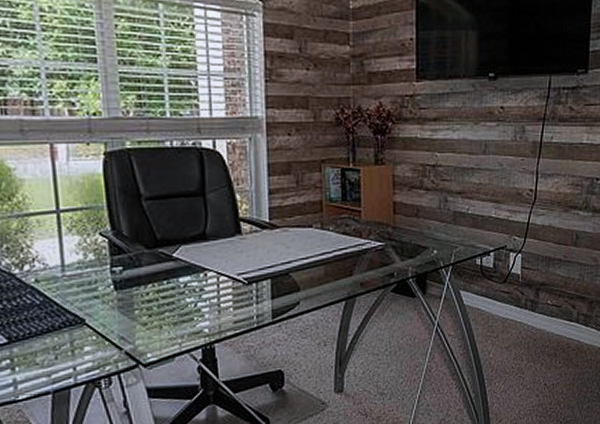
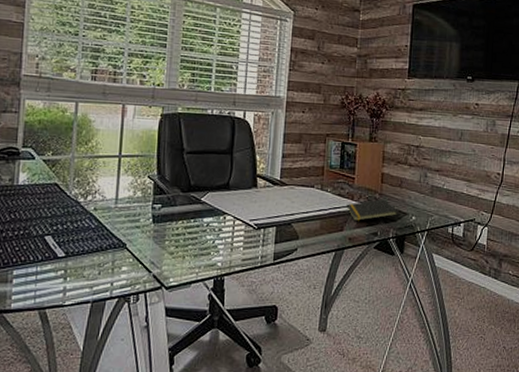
notepad: none [354,233,417,262] -> present [346,199,398,221]

